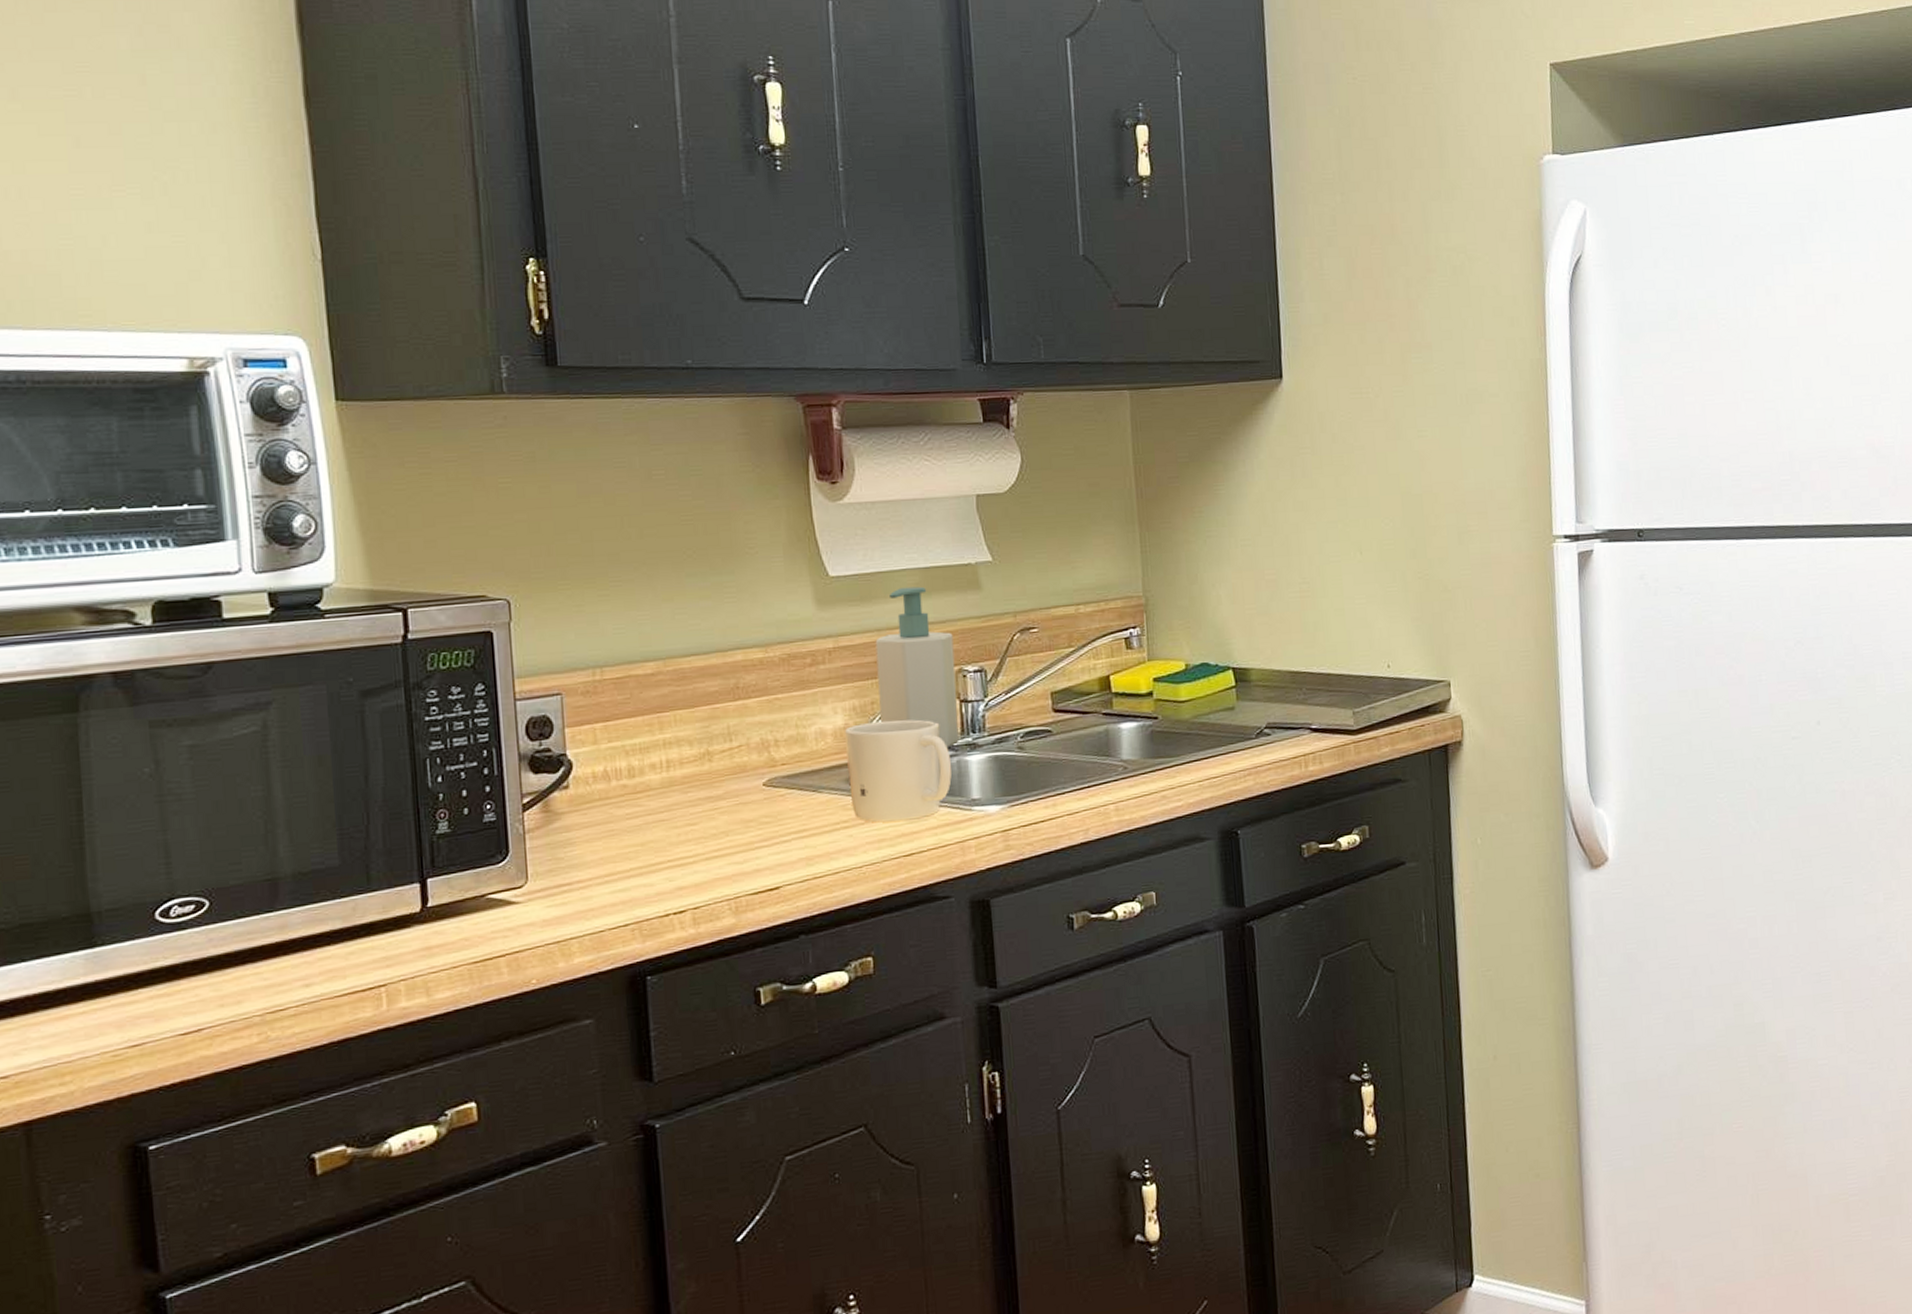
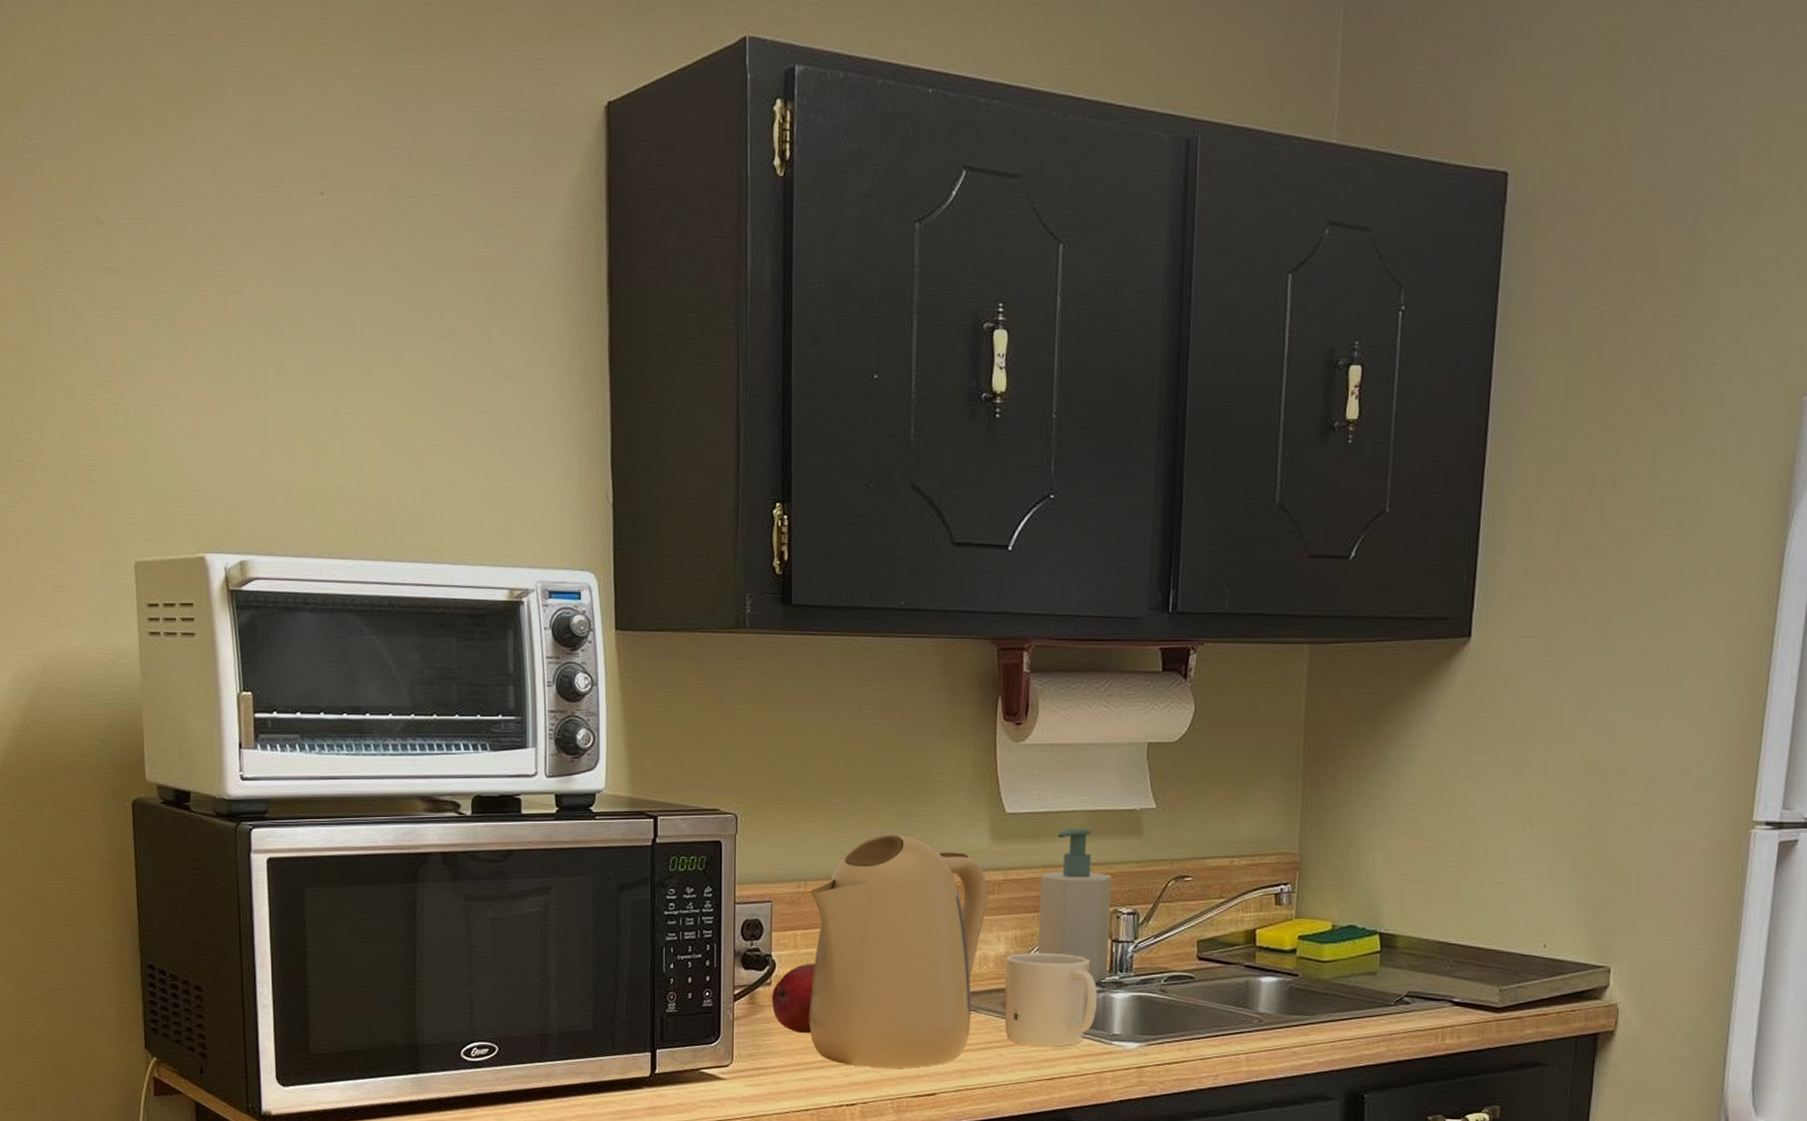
fruit: none [570,758,624,839] -> present [771,963,816,1034]
kettle: none [608,608,818,869] -> present [809,834,988,1068]

